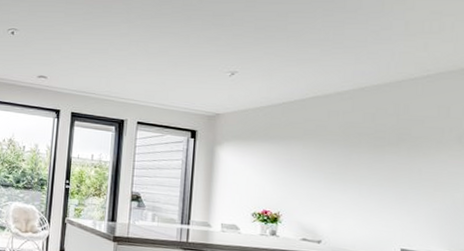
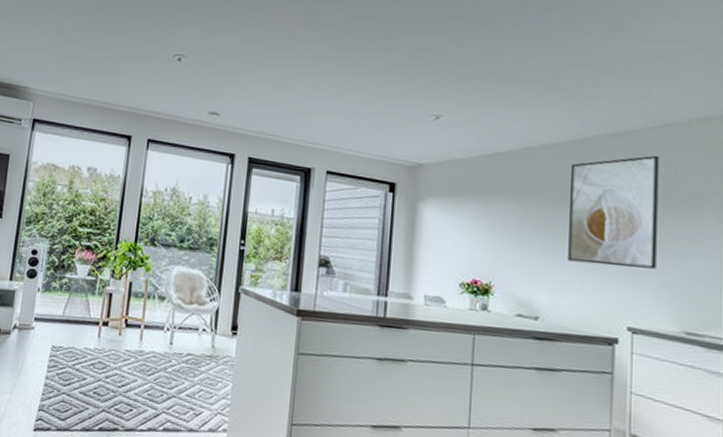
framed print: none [348,100,433,199] -> present [568,155,659,269]

